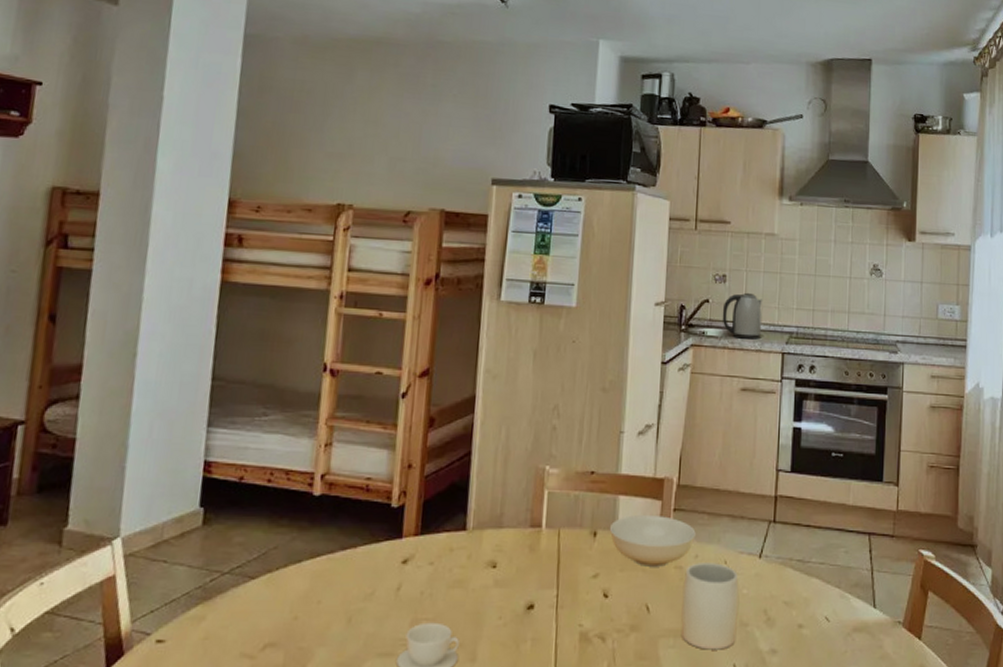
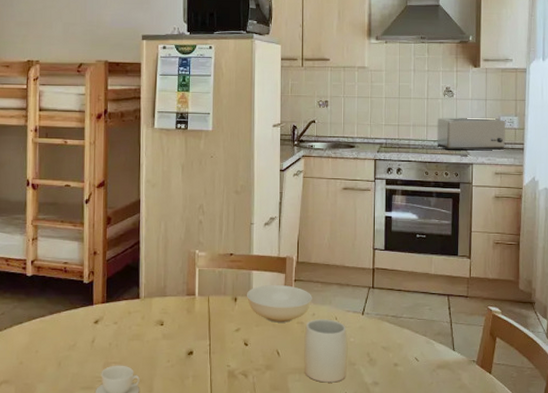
kettle: present [722,292,762,340] -> none [326,114,357,150]
toaster: none [860,302,945,347] -> present [437,117,506,151]

